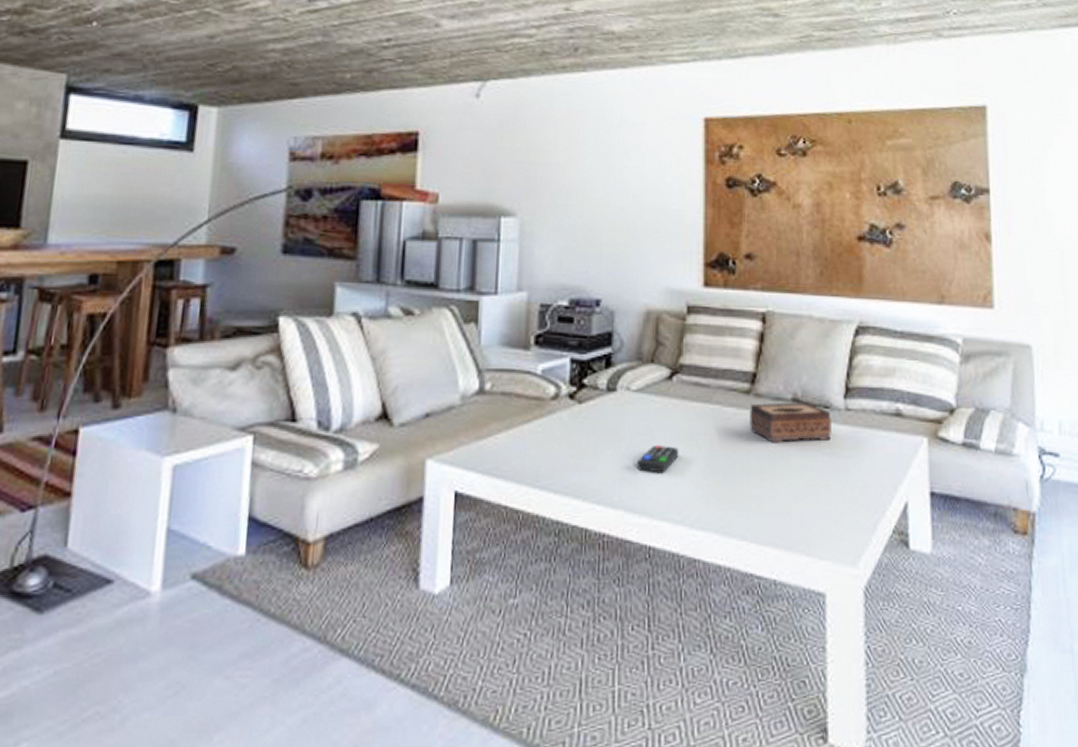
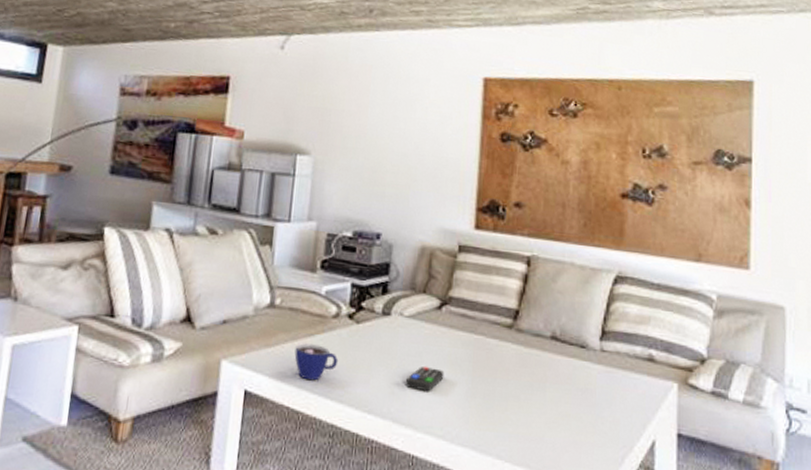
cup: none [510,432,561,473] -> present [294,343,339,381]
tissue box: present [748,402,832,443] -> none [509,338,587,377]

